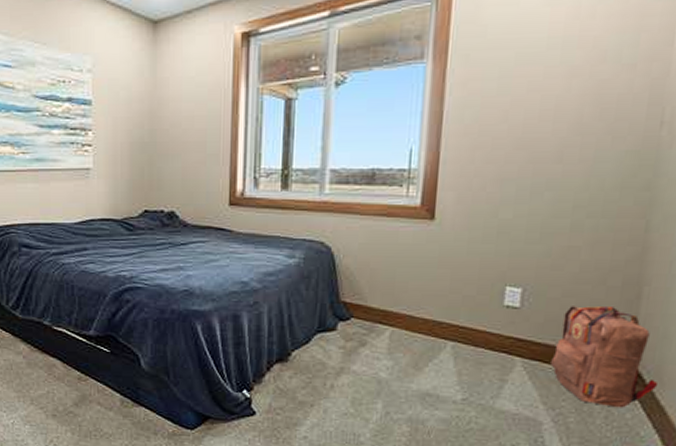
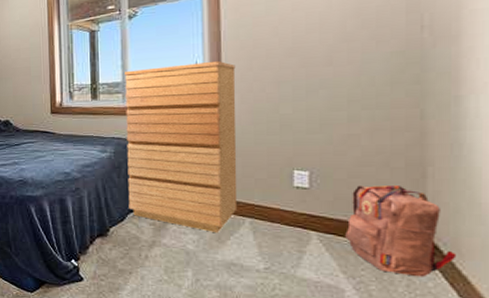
dresser: none [316,148,456,359] -> present [125,60,238,234]

